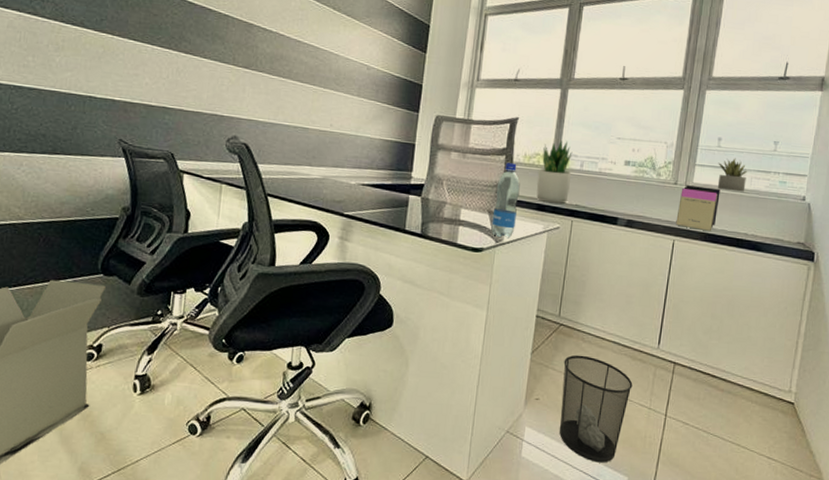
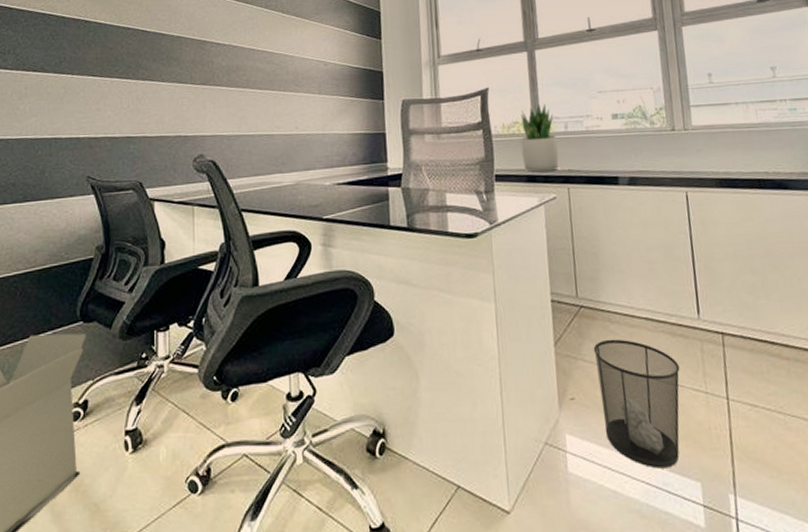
bottle: present [491,163,520,239] -> none [479,136,508,219]
books: present [676,185,720,232] -> none [681,127,729,177]
succulent plant: present [717,158,748,192] -> none [714,92,752,129]

